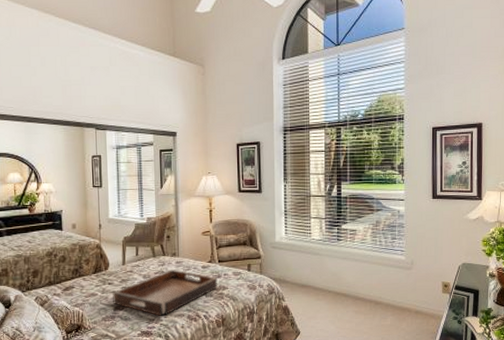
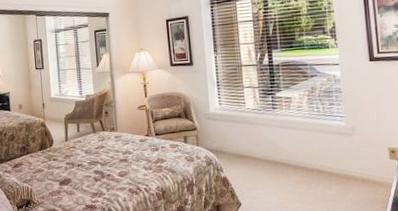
serving tray: present [112,269,218,316] -> none [57,144,156,190]

